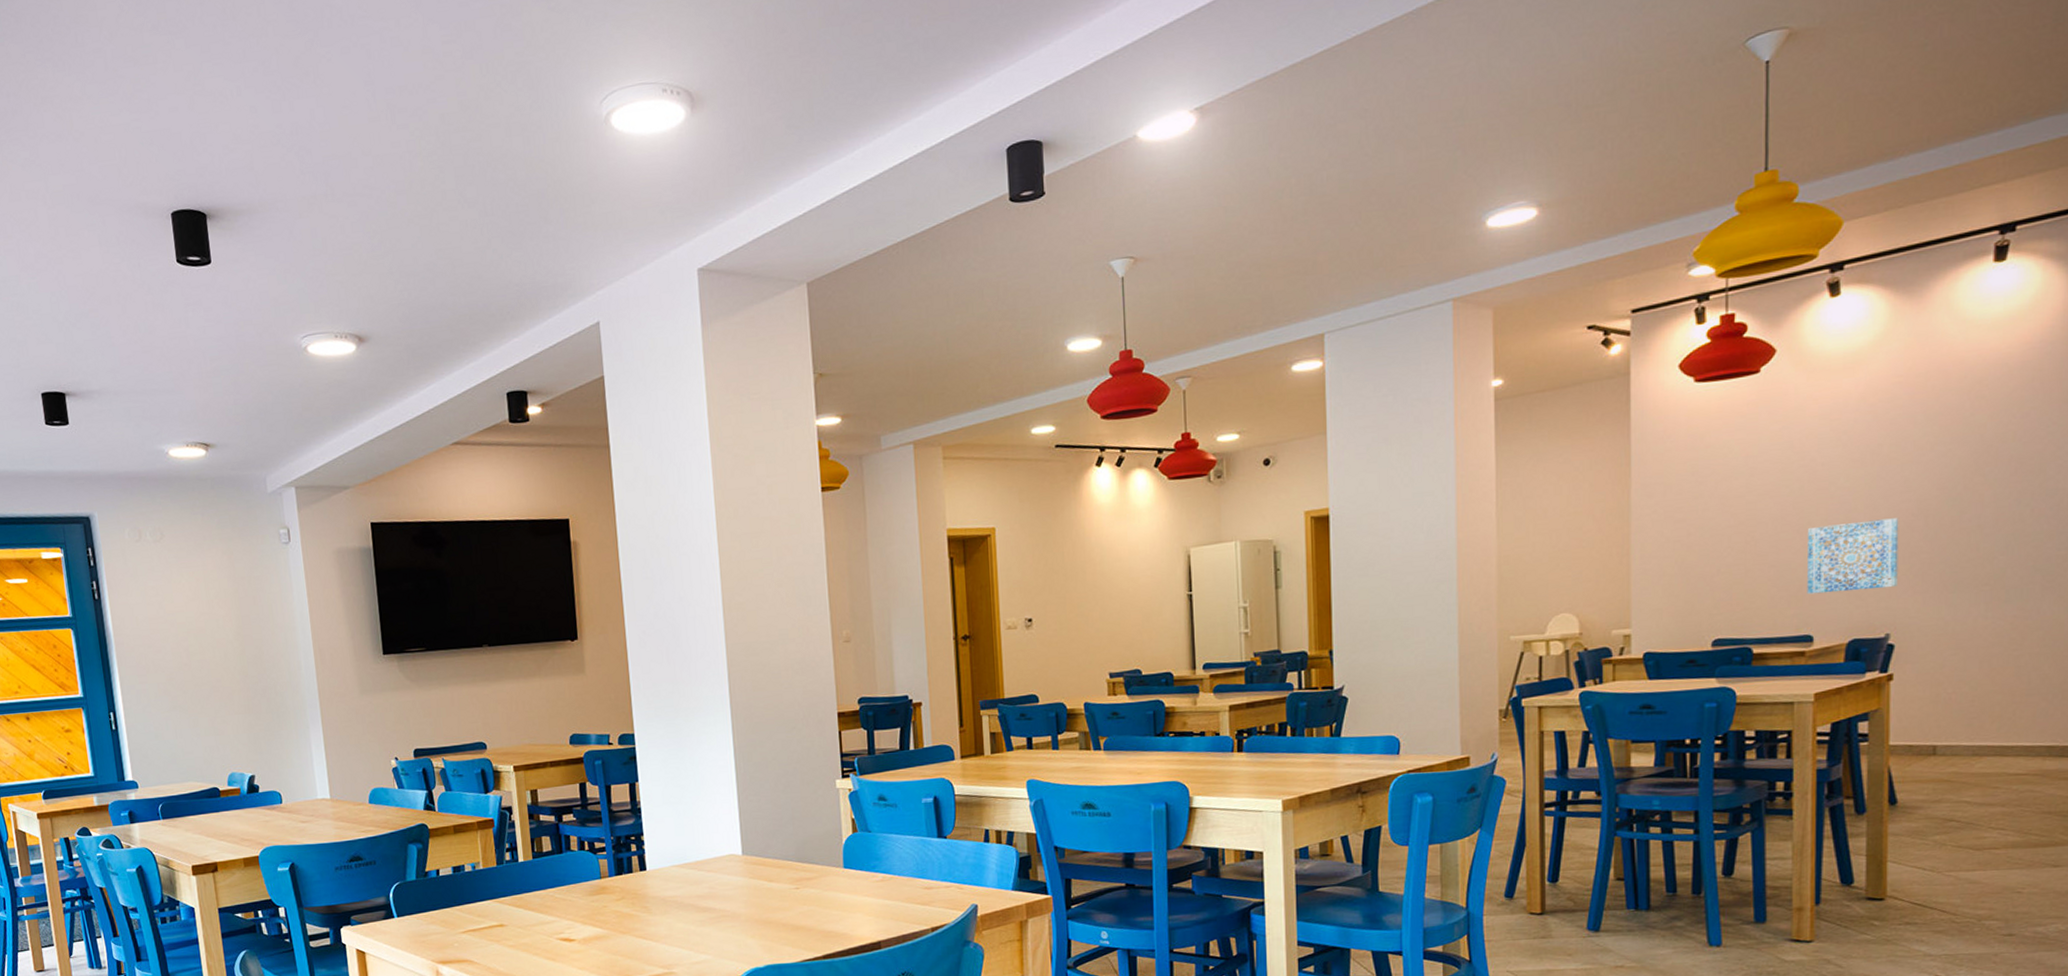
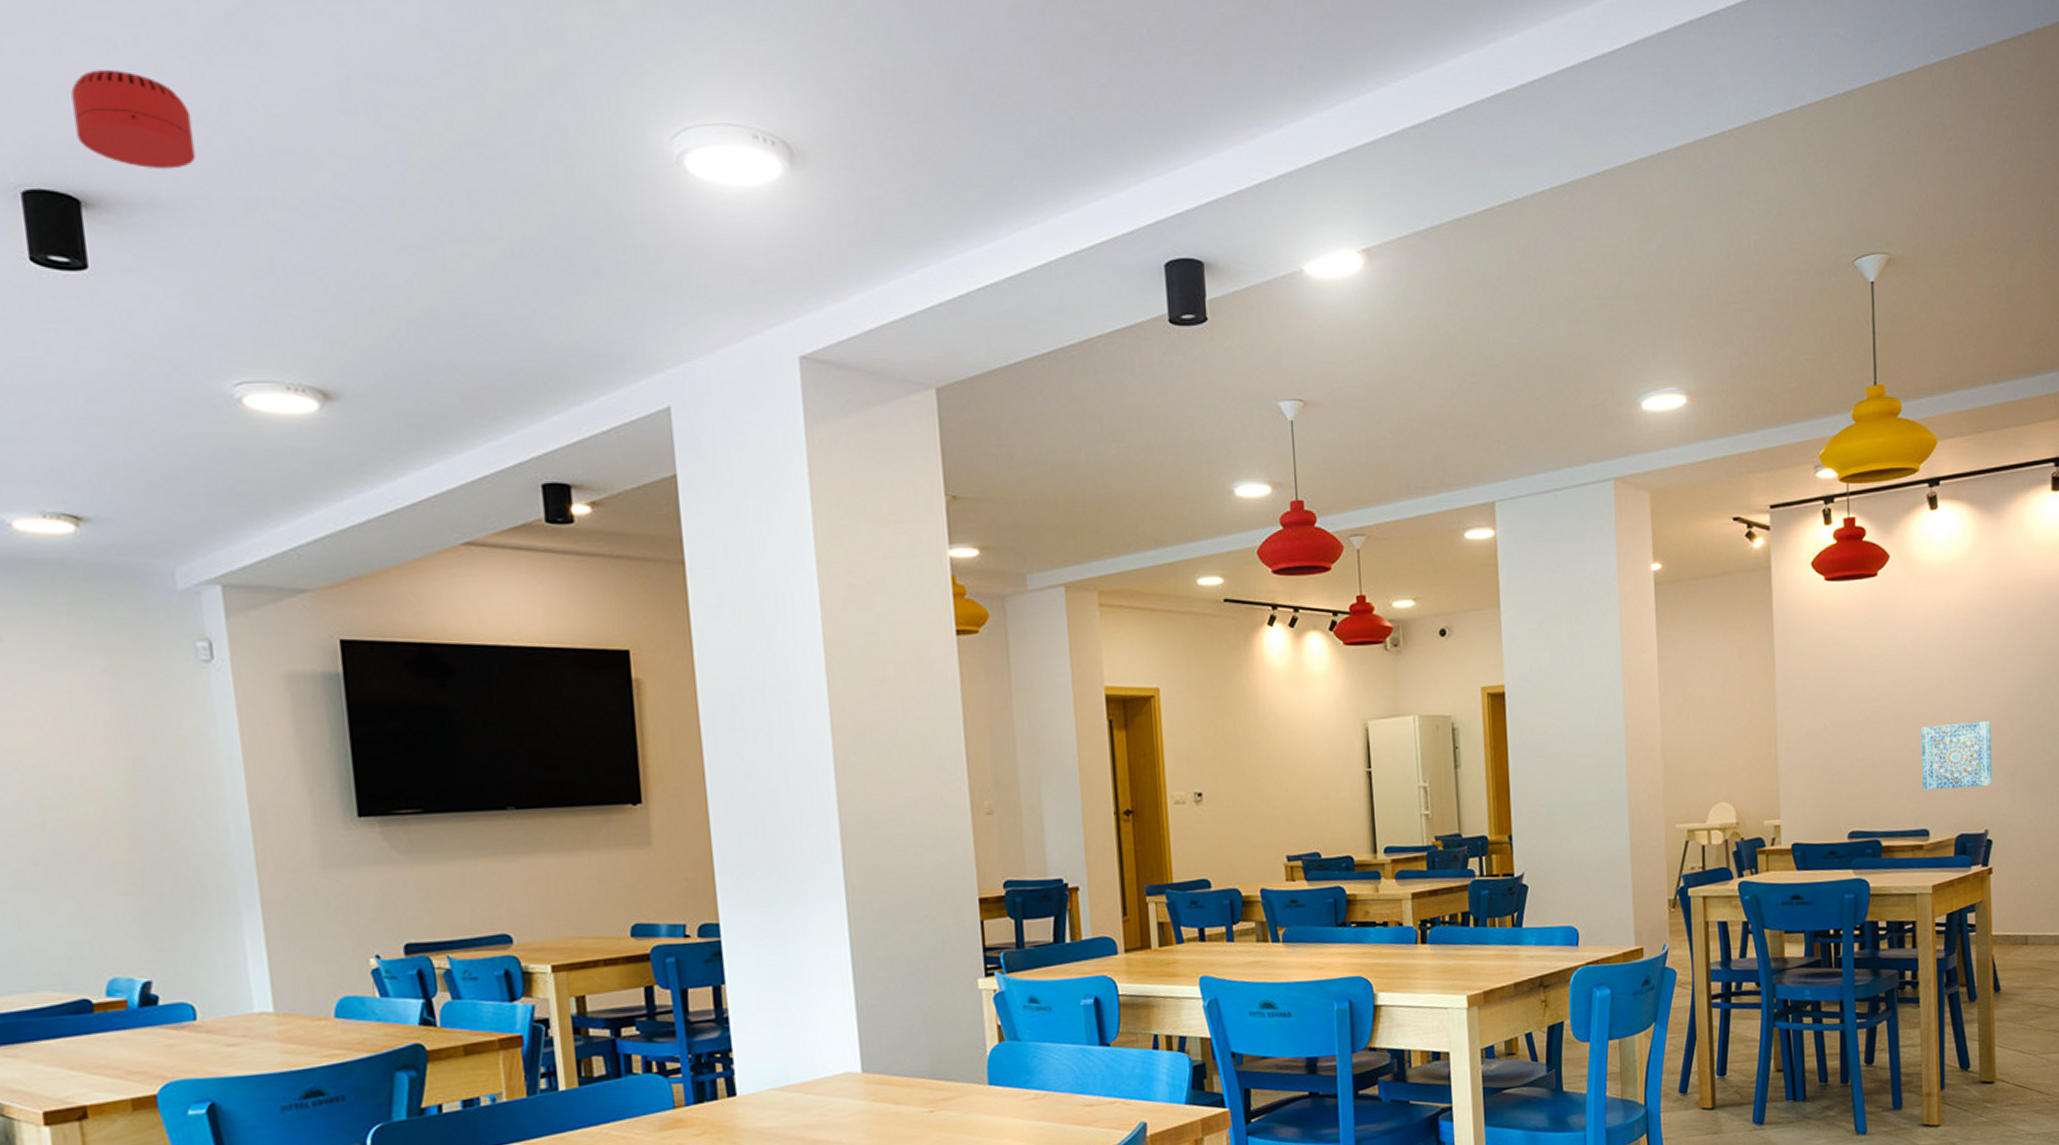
smoke detector: none [199,114,277,184] -> present [71,70,196,169]

